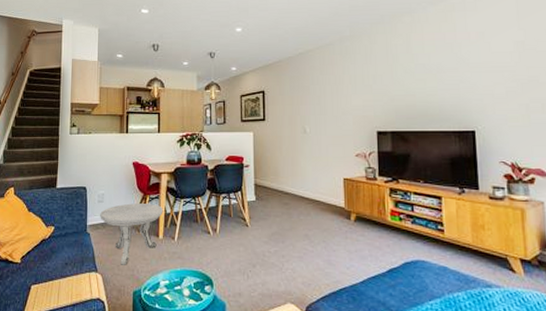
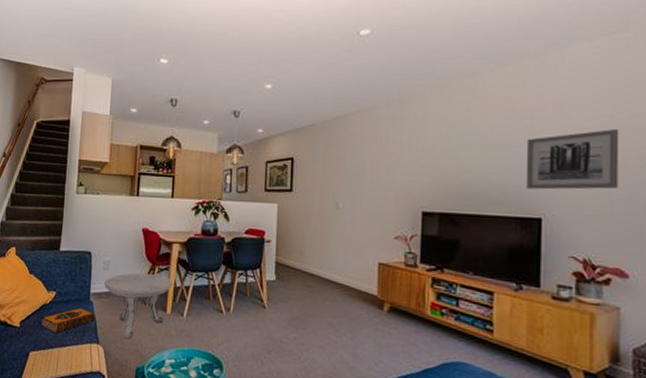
hardback book: none [41,239,93,266] -> present [40,307,96,334]
wall art: none [457,53,534,107] -> present [526,129,620,190]

